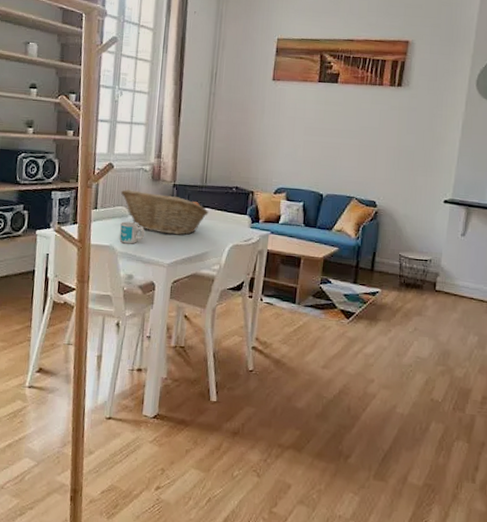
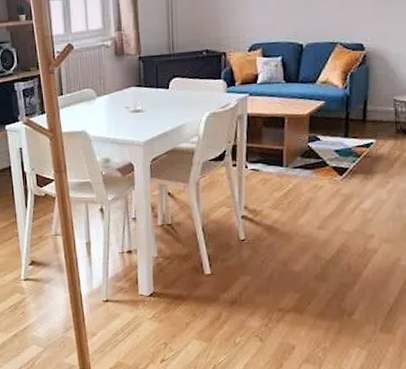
mug: present [119,221,146,244] -> none [90,103,117,127]
fruit basket: present [120,189,210,235] -> none [84,68,181,111]

